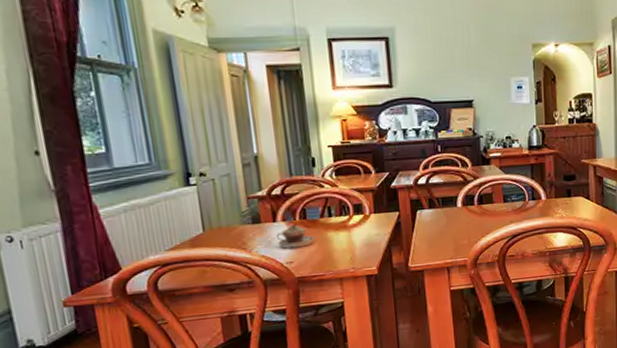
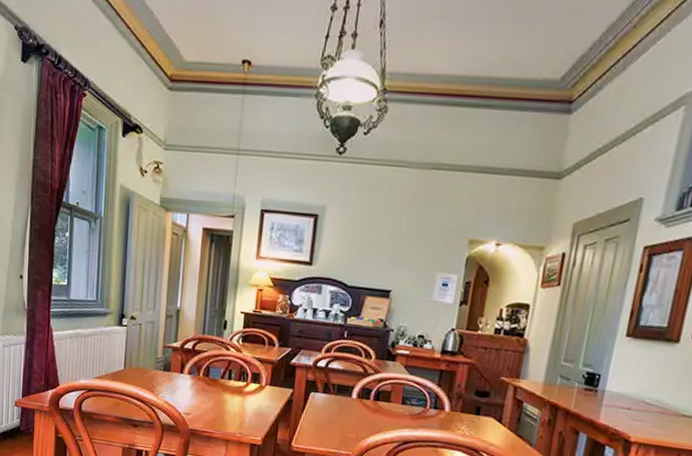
teacup: present [276,223,314,249] -> none [180,378,211,402]

